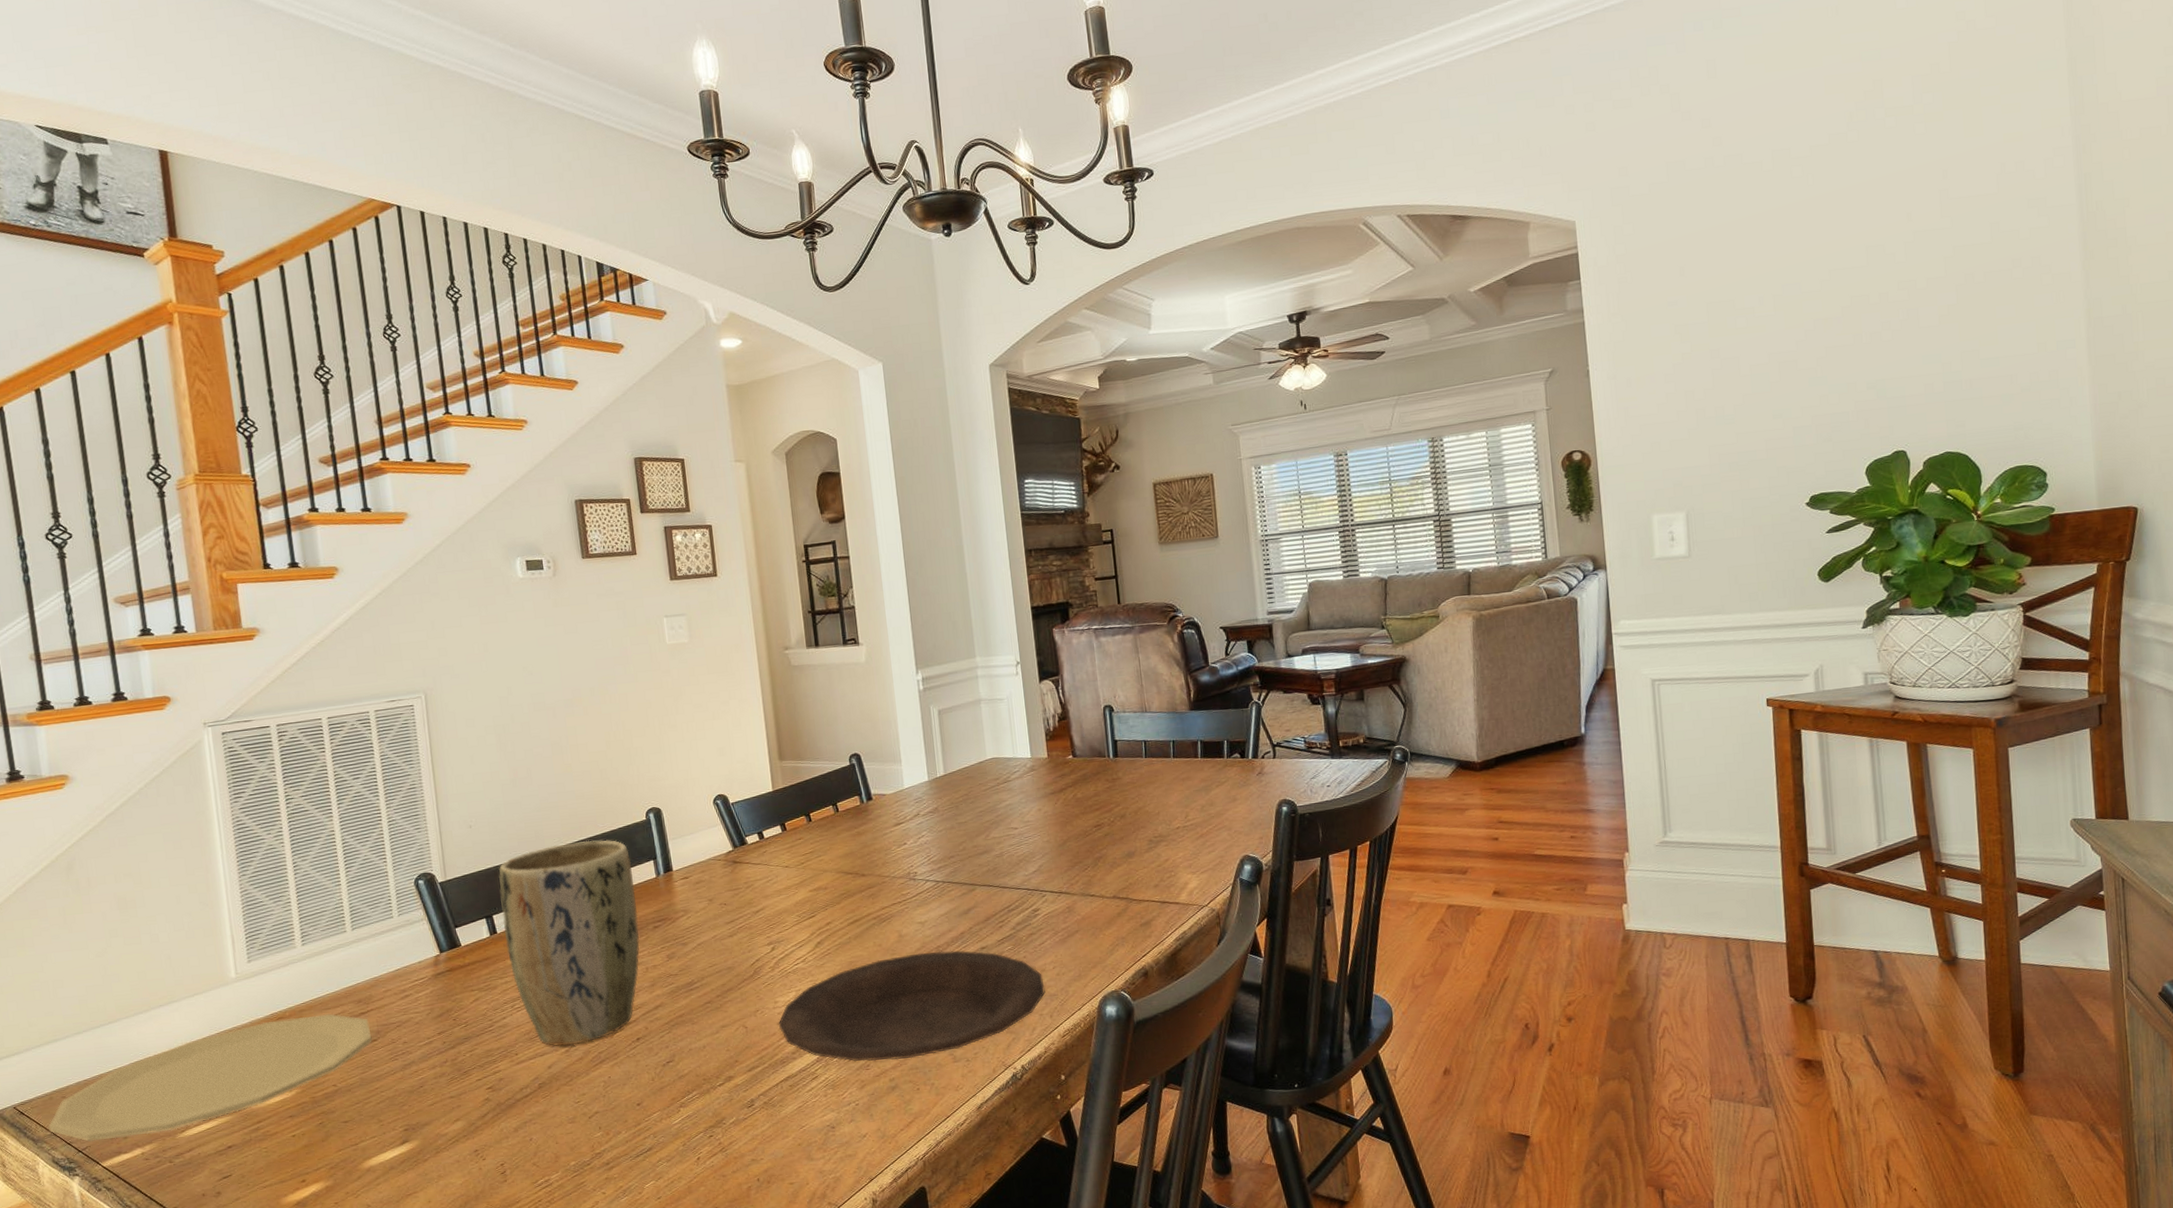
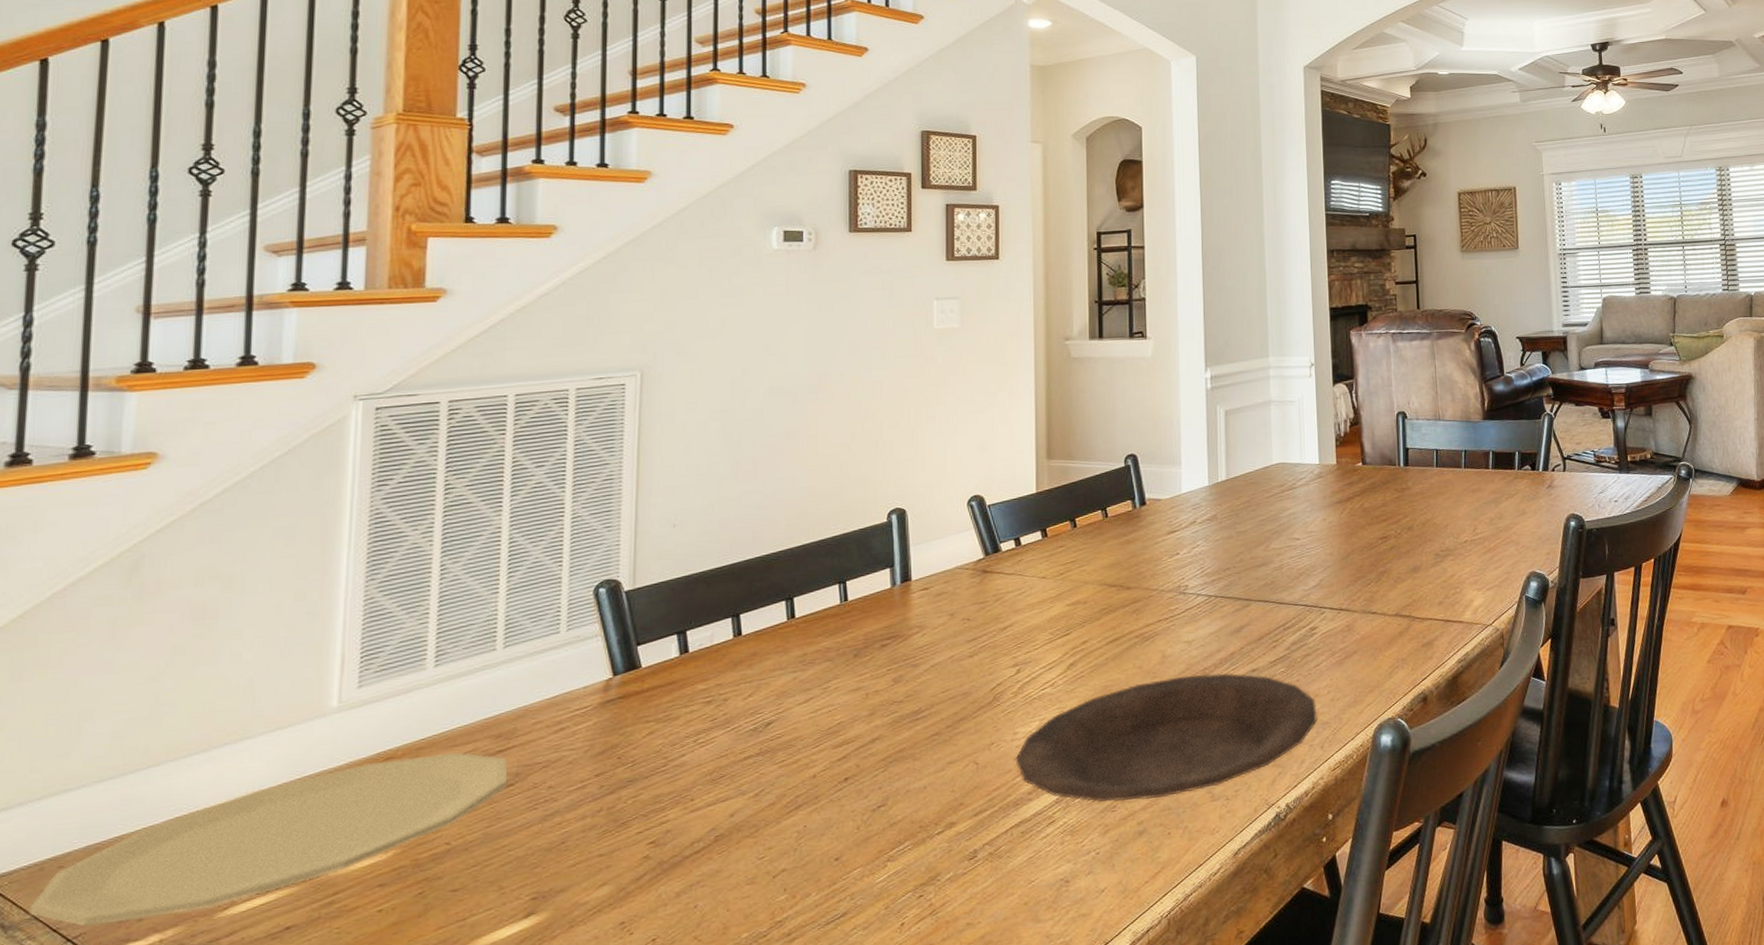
plant pot: present [499,839,640,1047] -> none [697,543,864,790]

